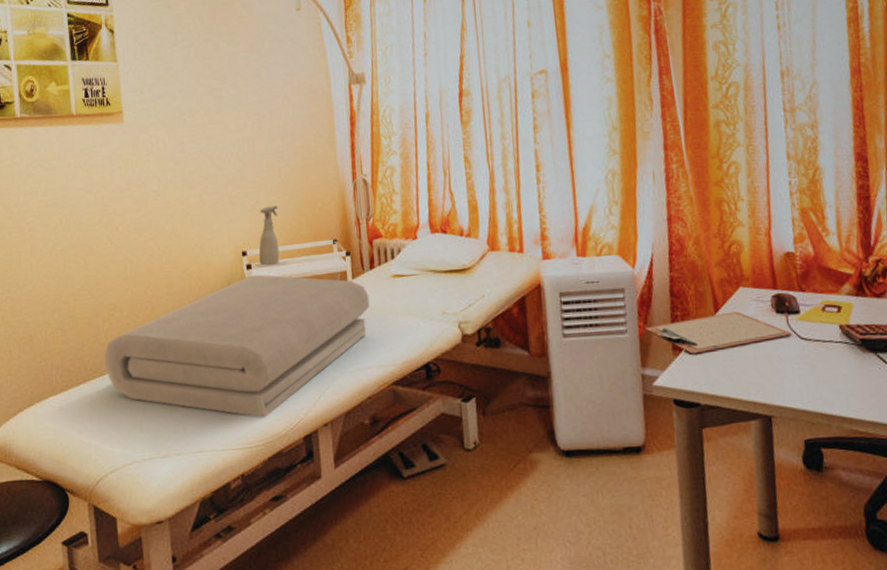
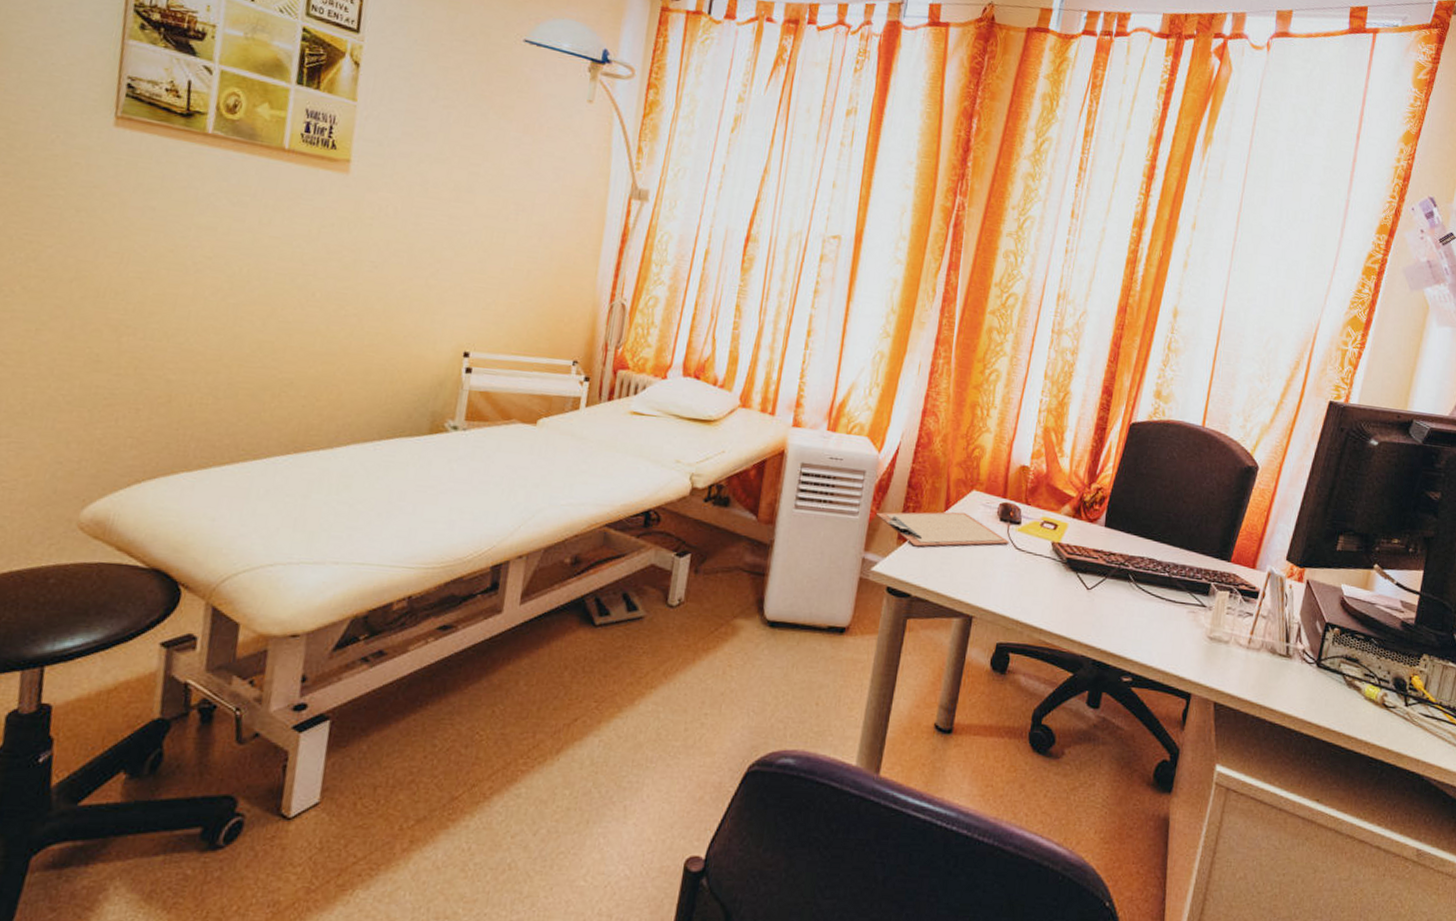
towel: present [104,274,370,418] -> none [262,380,601,539]
spray bottle: present [258,205,280,266] -> none [481,308,518,374]

